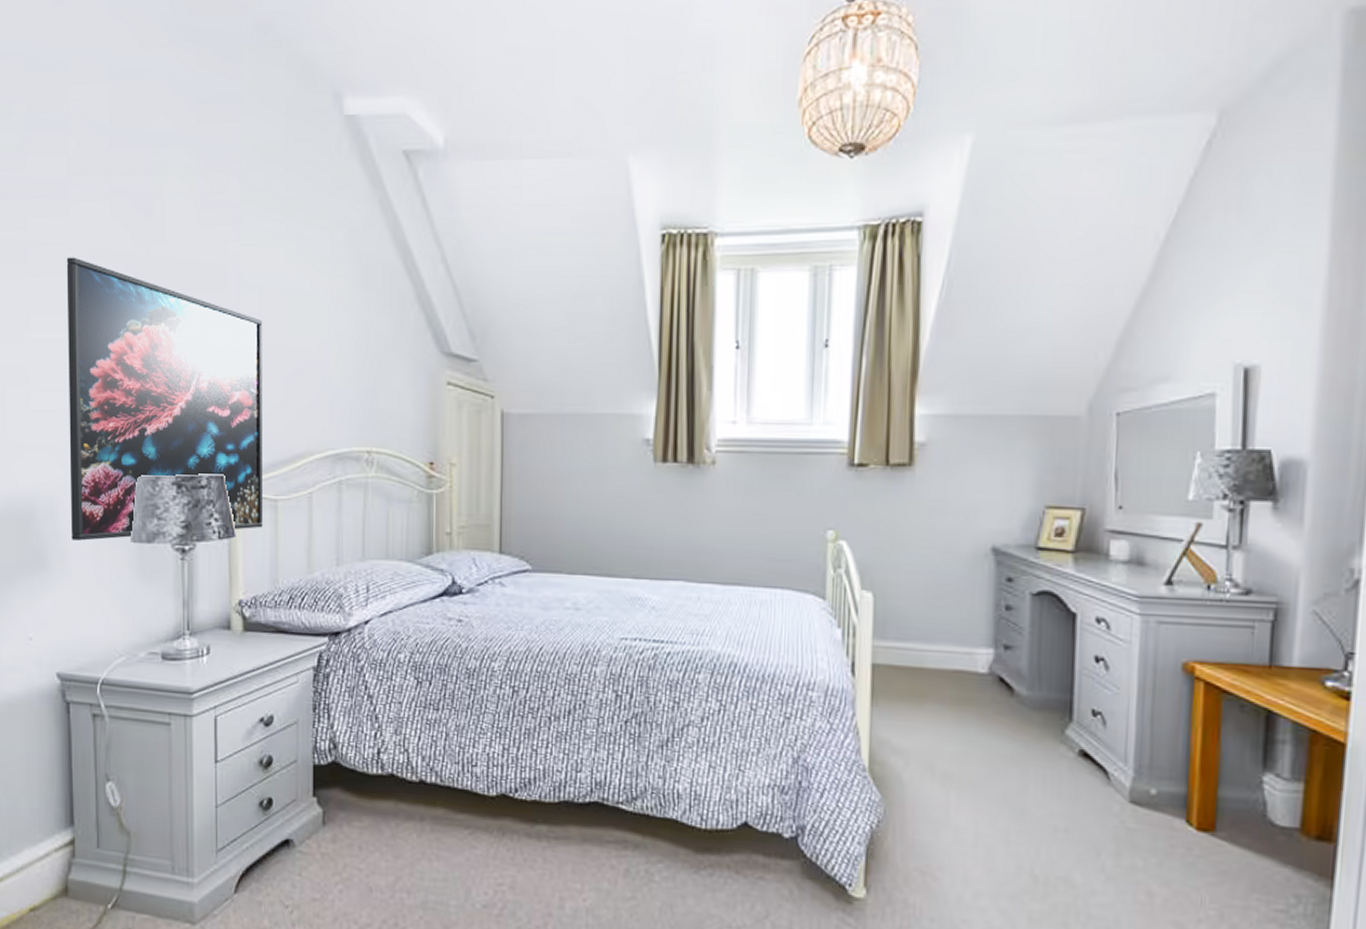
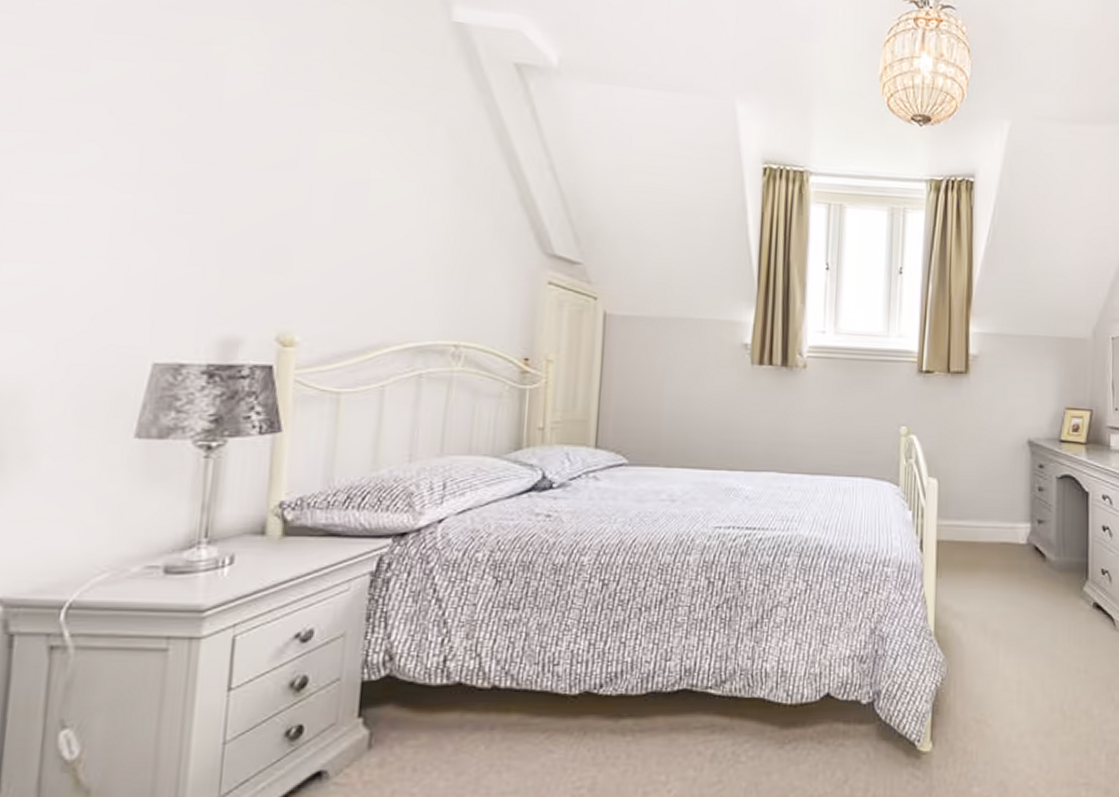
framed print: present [66,257,264,541] -> none [44,116,339,437]

